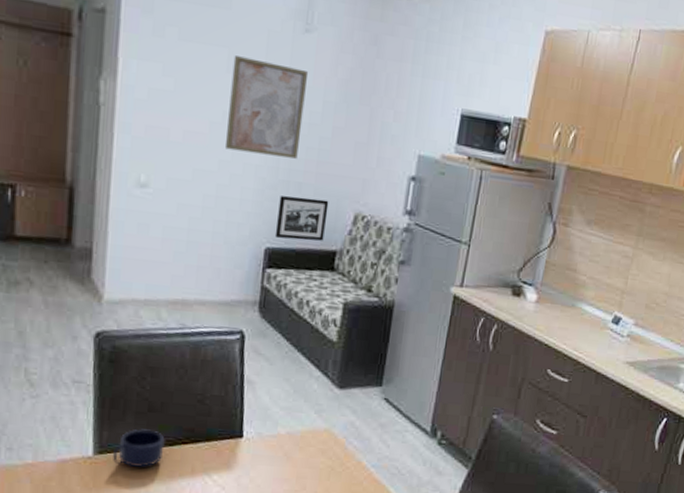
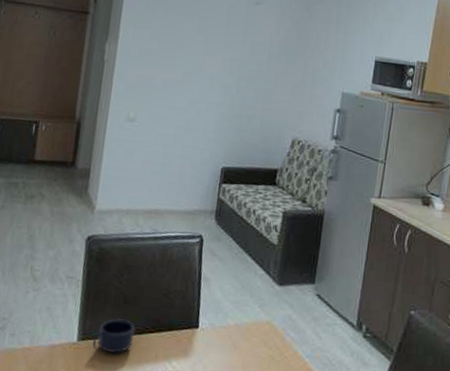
wall art: present [226,55,309,159] -> none [194,23,258,97]
picture frame: present [274,196,329,241] -> none [229,126,272,161]

